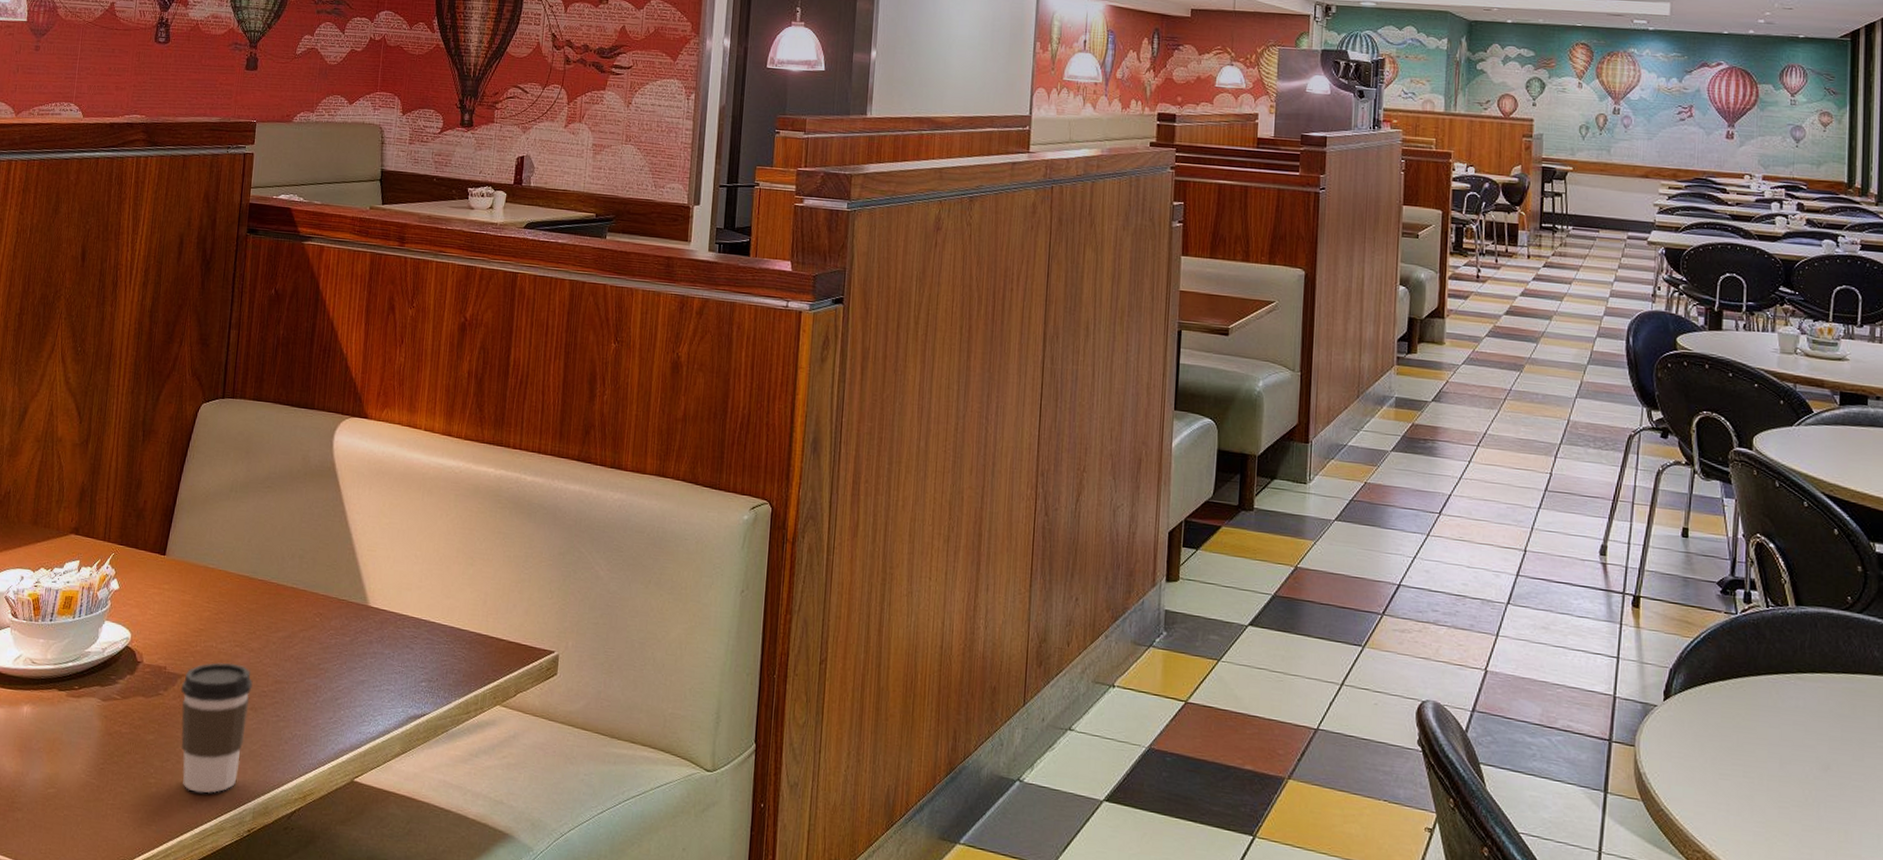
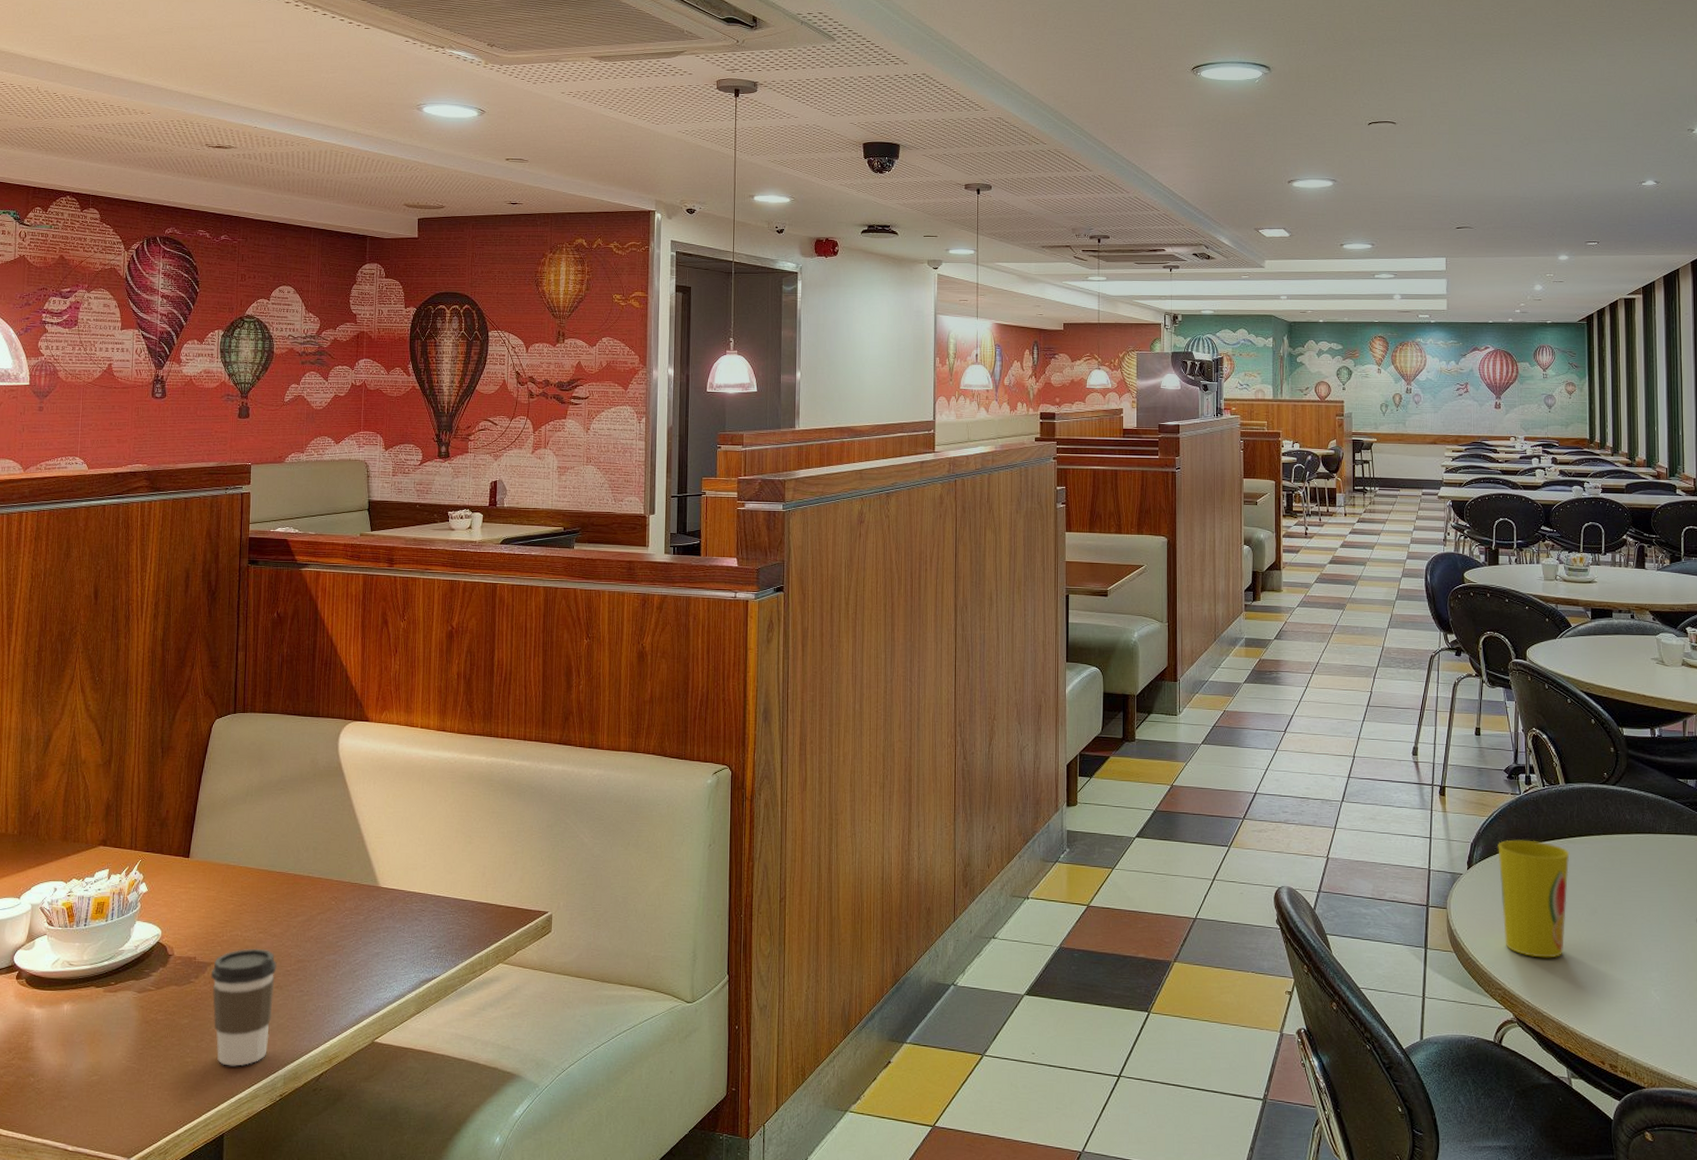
cup: none [1704,669,1798,820] -> present [1498,839,1570,958]

